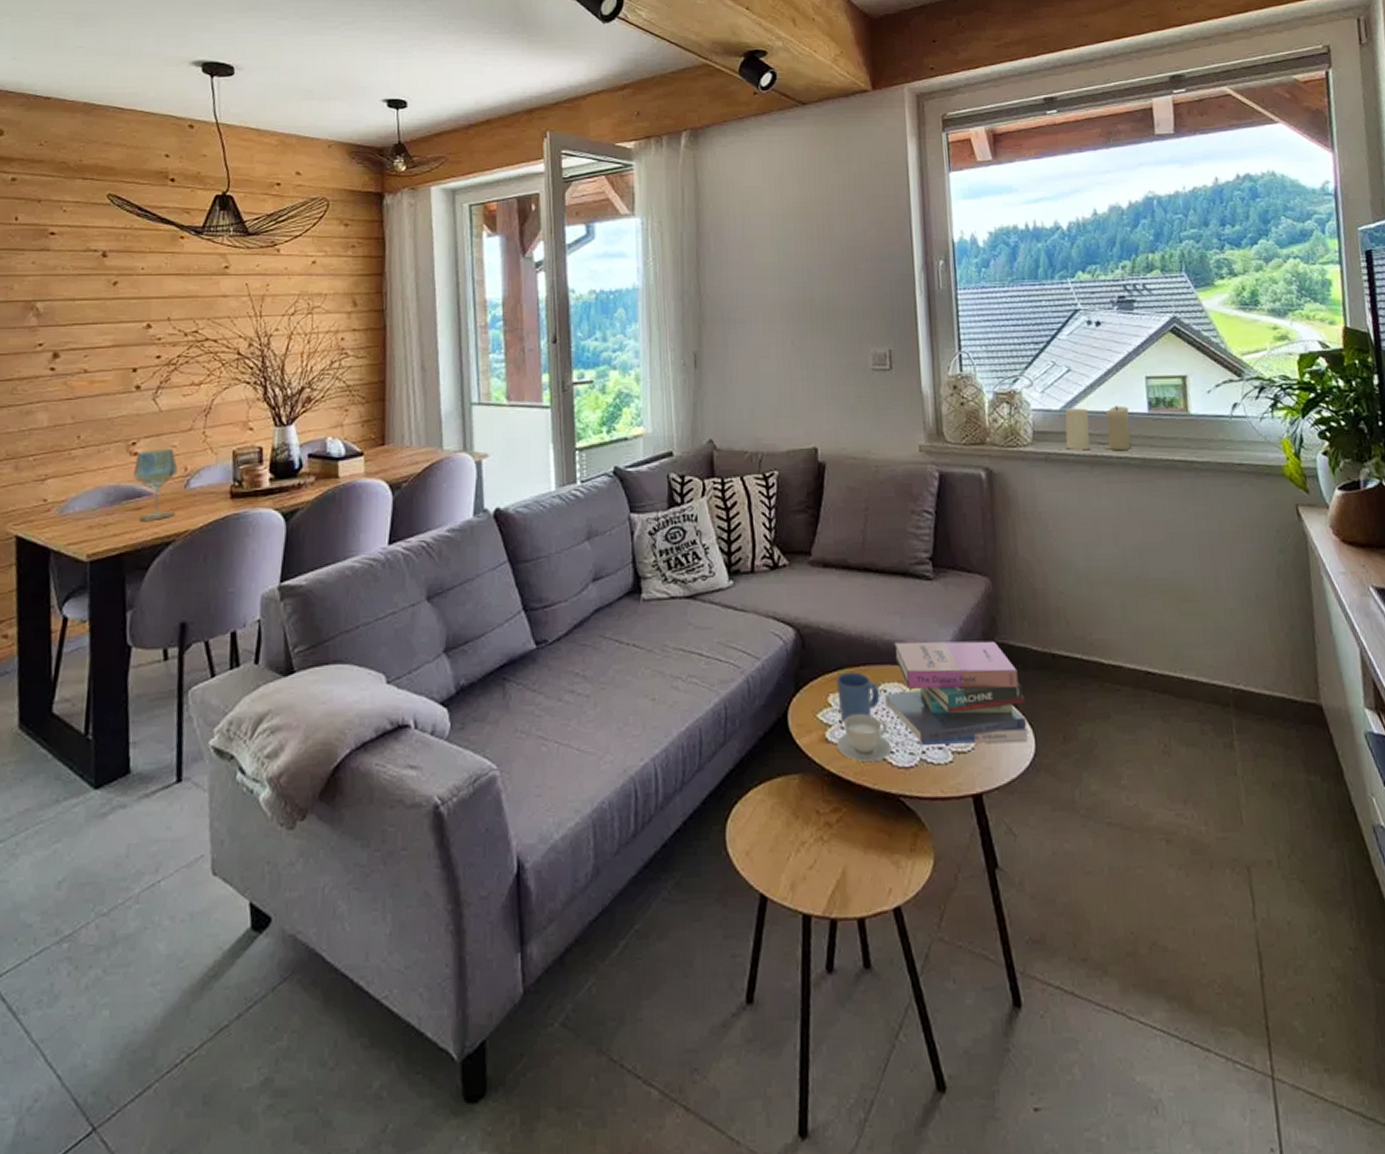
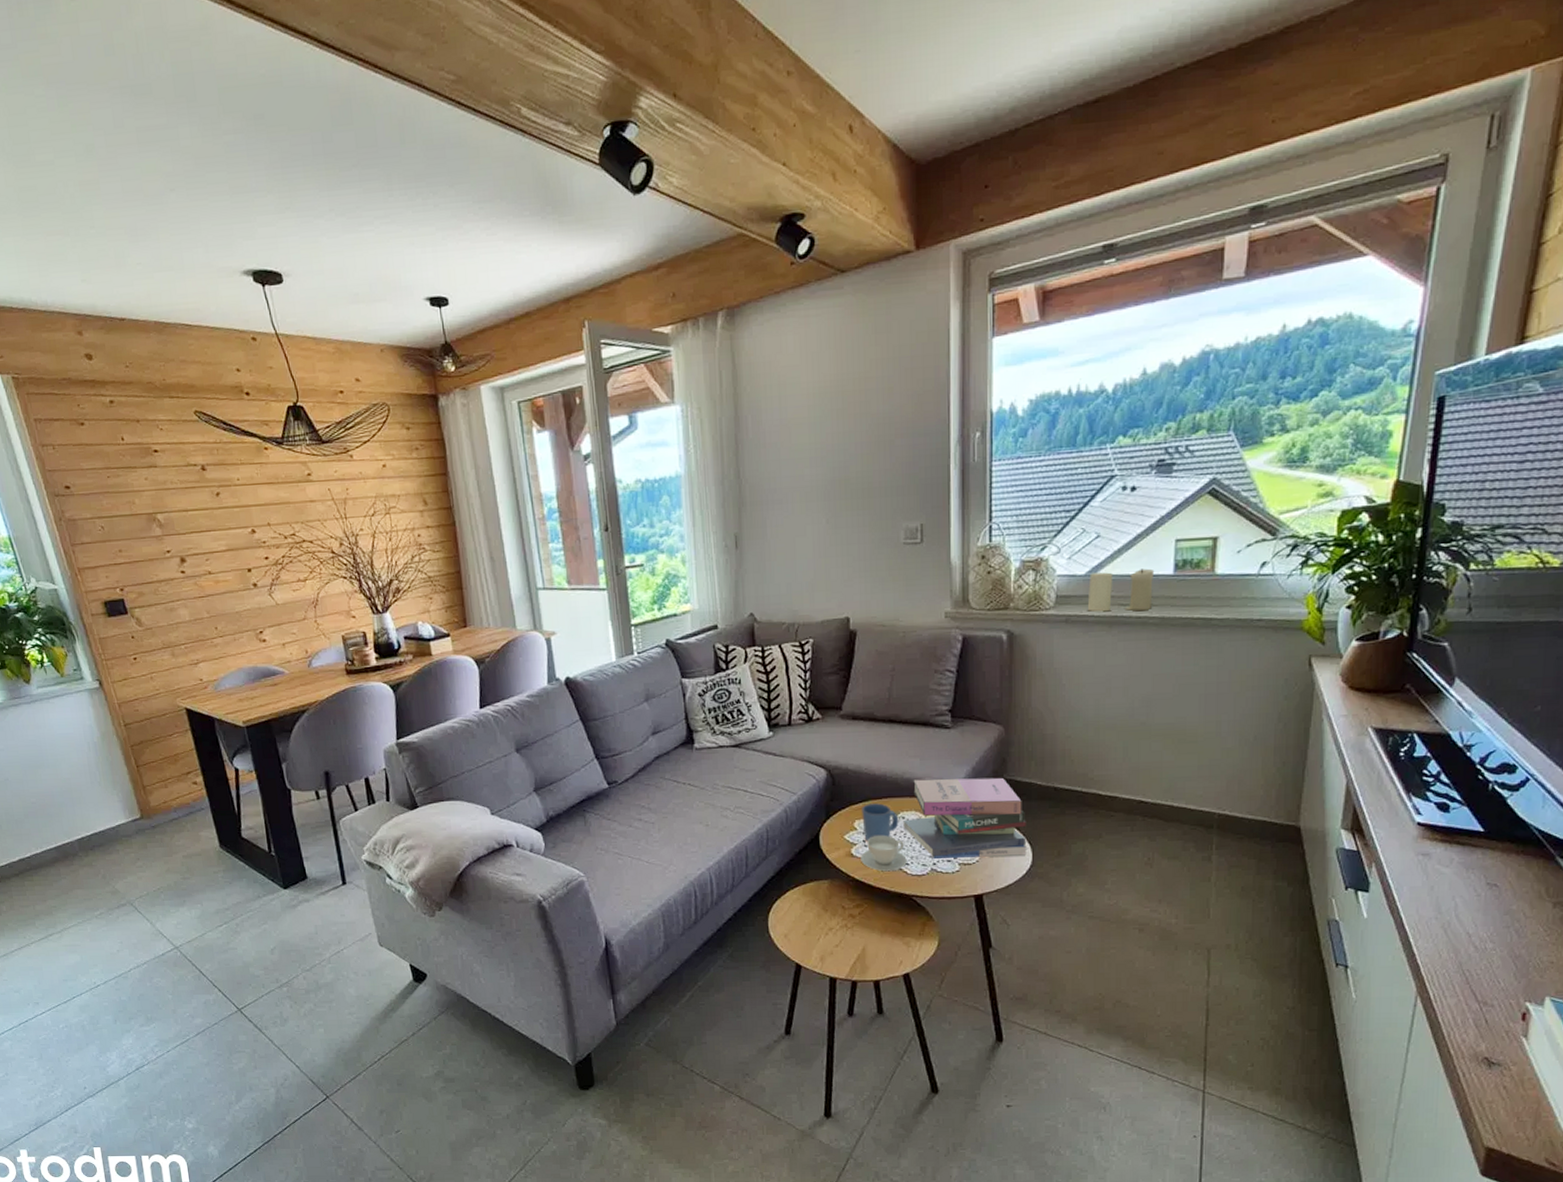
wine glass: present [133,449,178,521] -> none [265,636,304,694]

